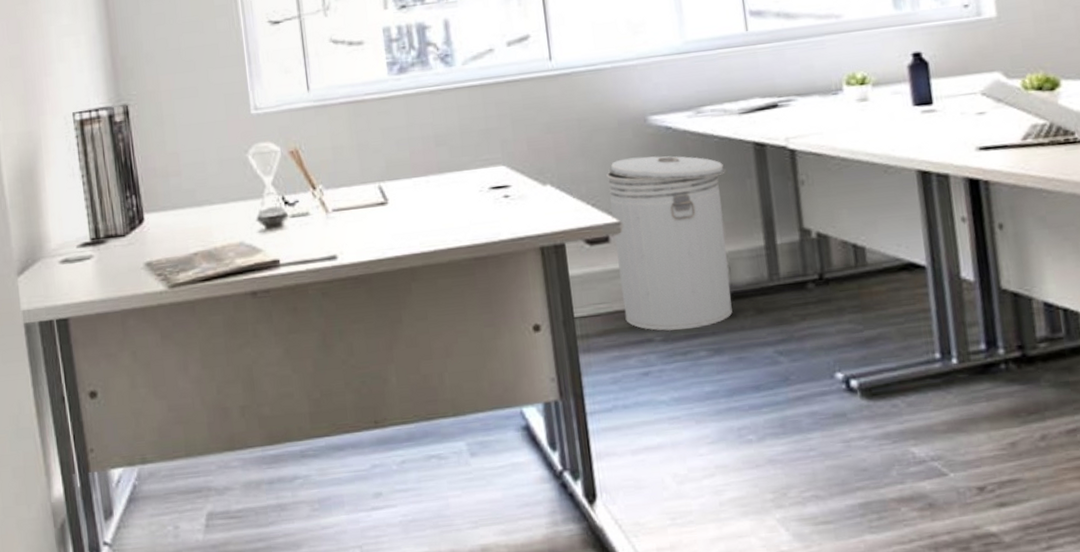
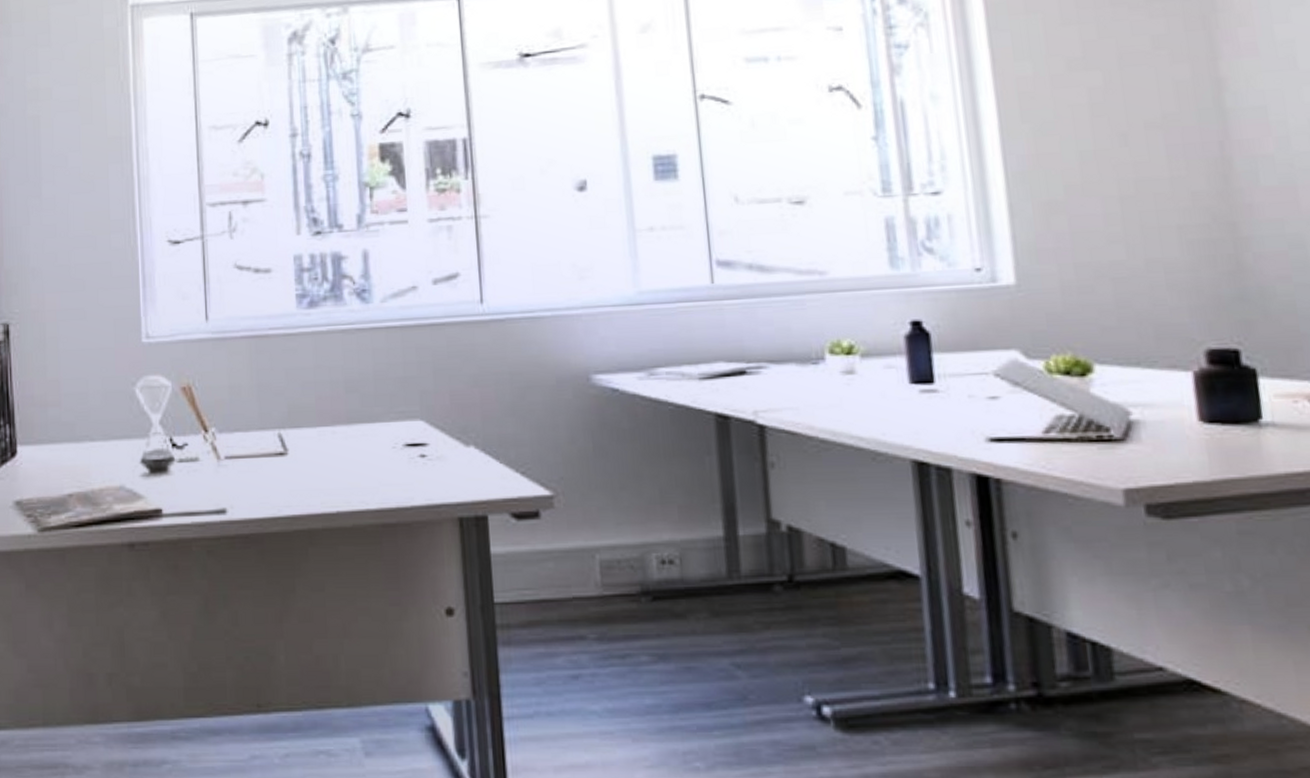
can: present [606,156,733,331] -> none [540,421,682,628]

